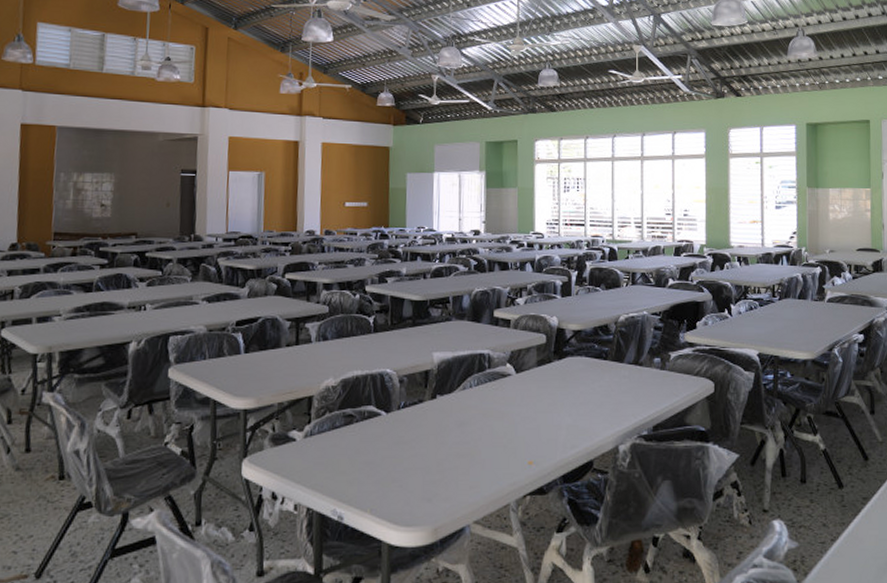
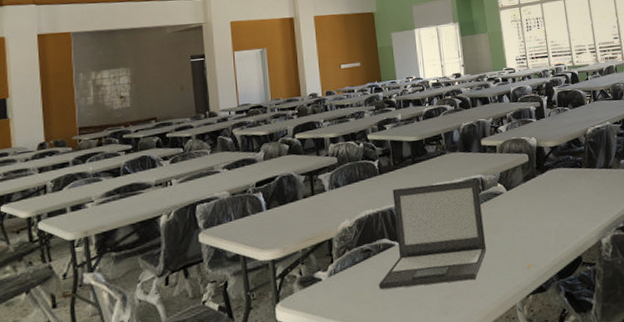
laptop: none [357,351,485,467] -> present [378,179,487,290]

